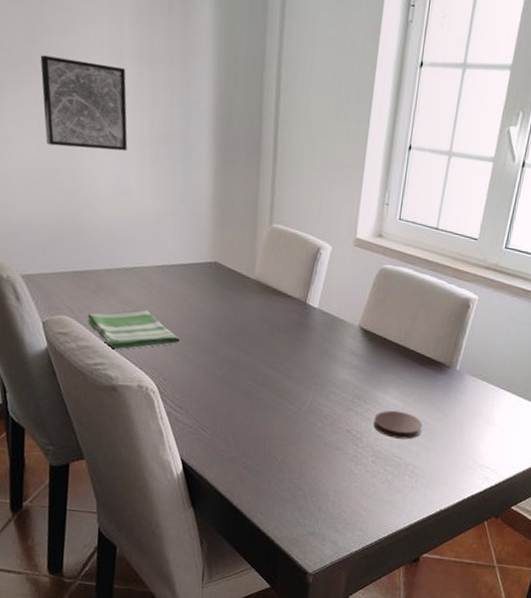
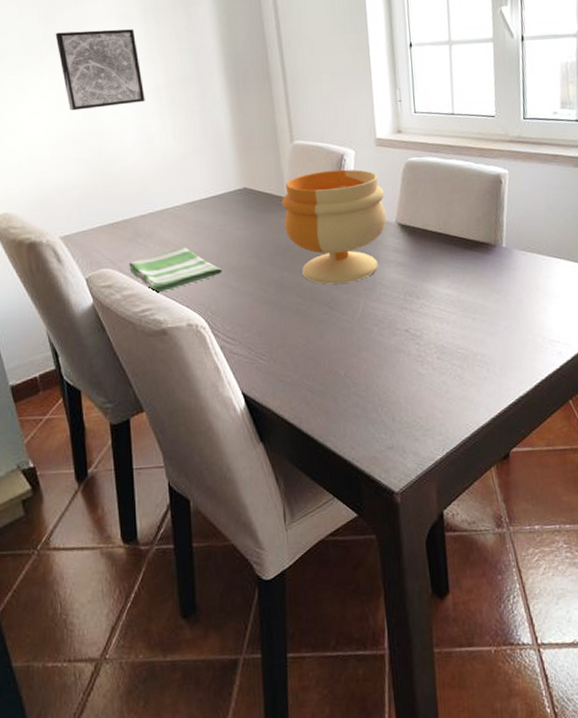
footed bowl: none [249,260,354,376] -> present [282,169,387,284]
coaster: present [373,410,423,440] -> none [430,300,482,330]

